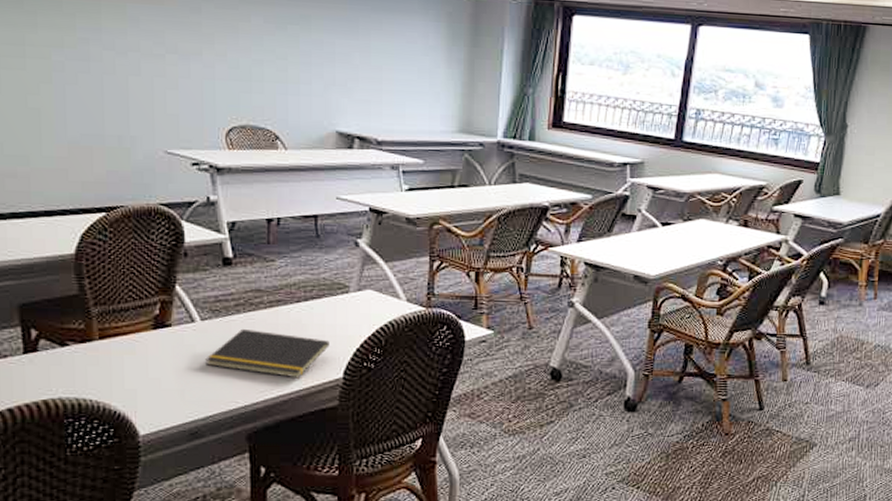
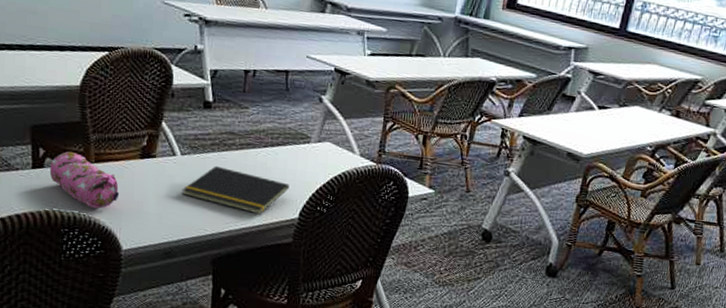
pencil case: none [45,330,132,392] -> present [49,151,120,209]

